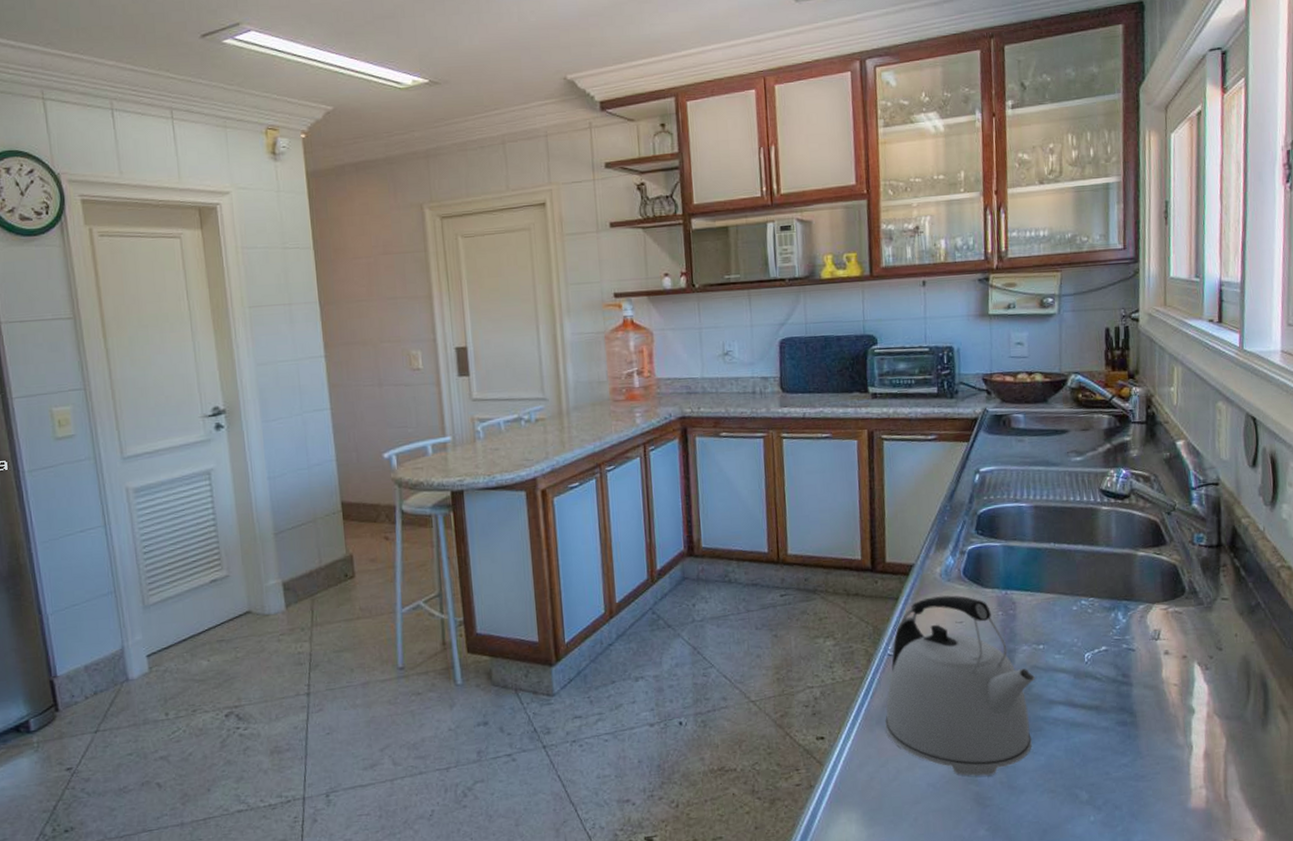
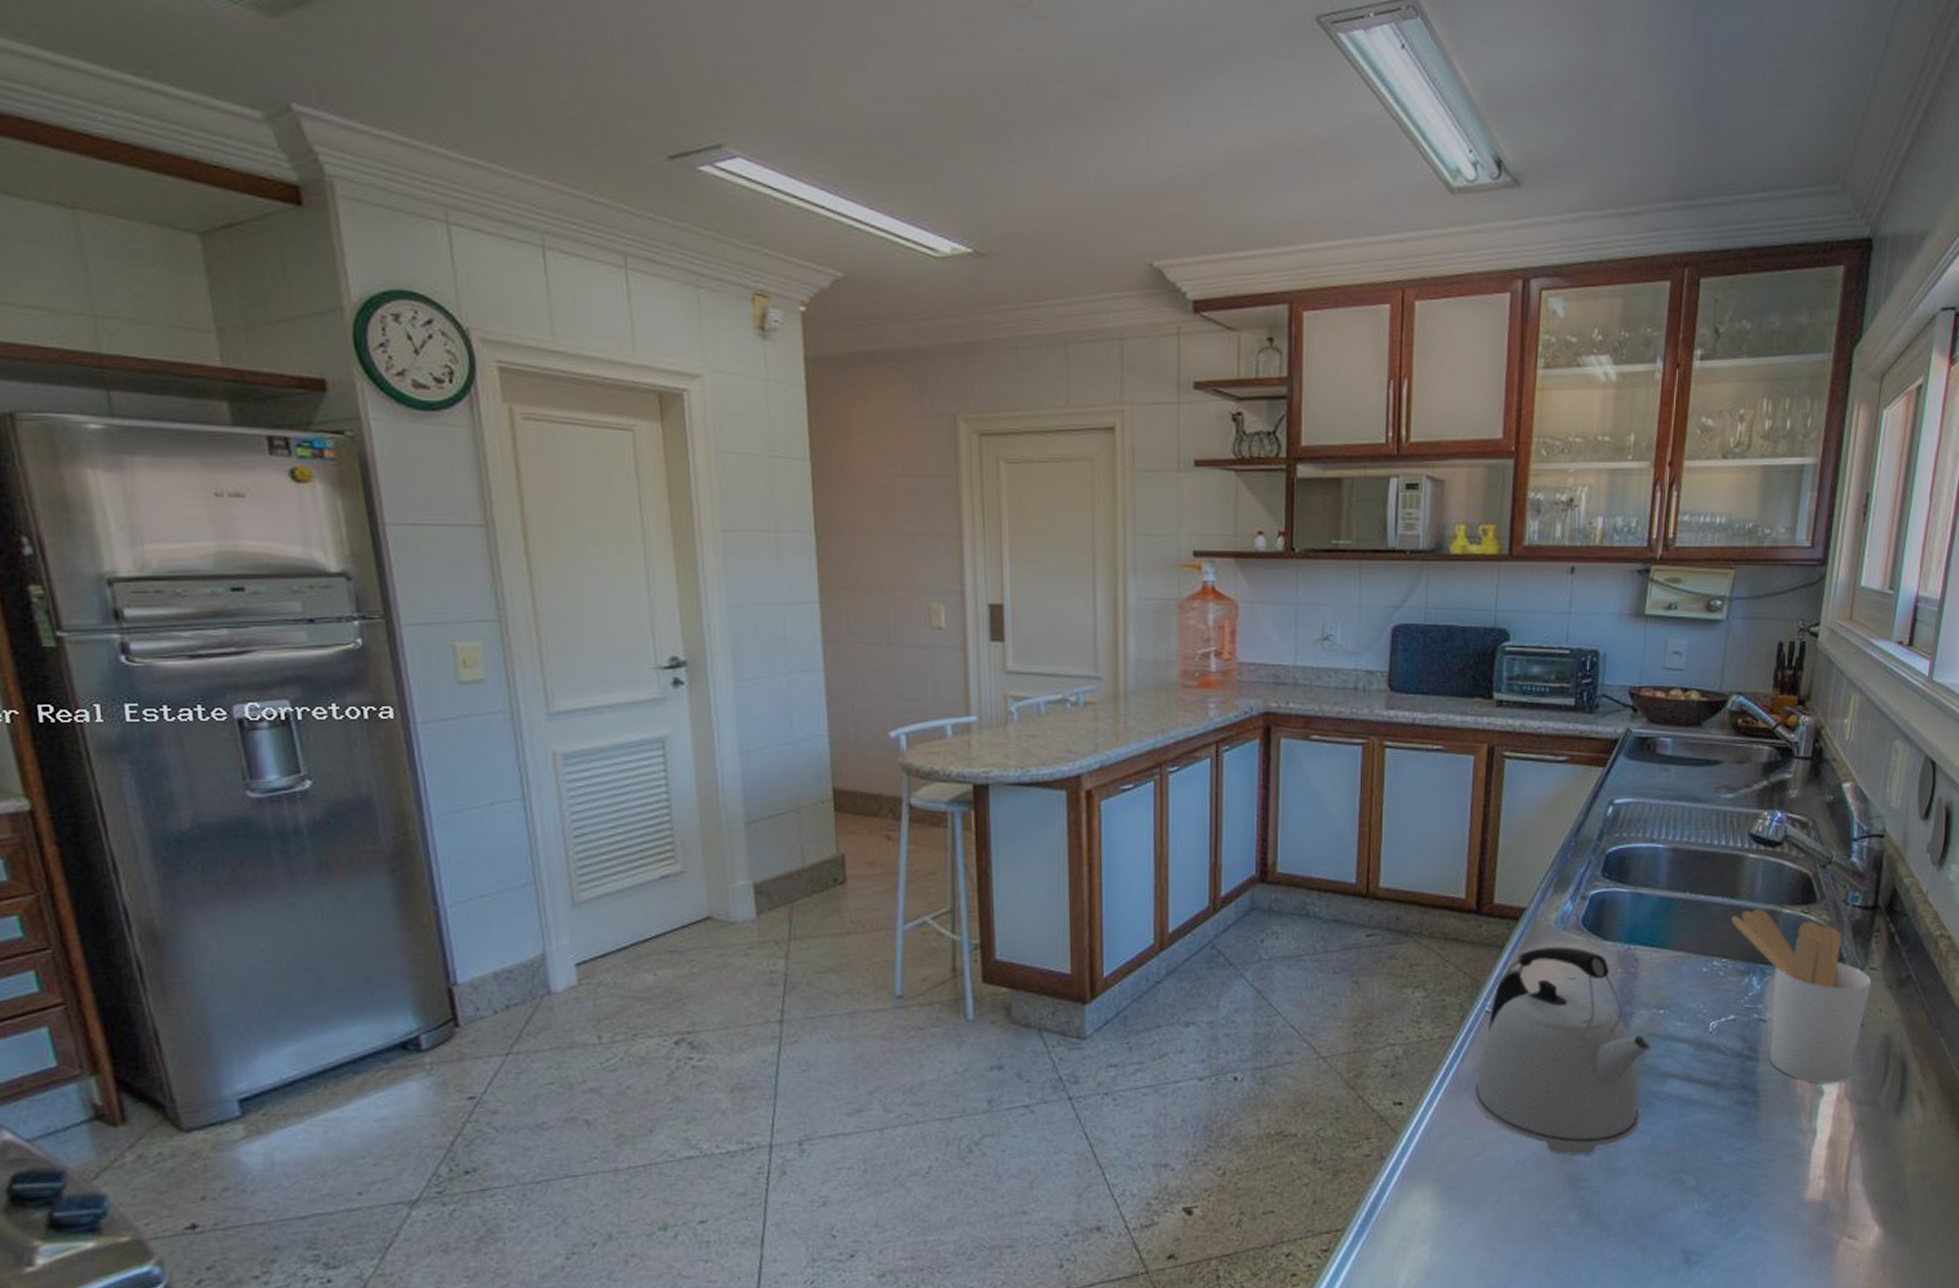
utensil holder: none [1093,552,1225,703] -> present [1731,908,1871,1084]

